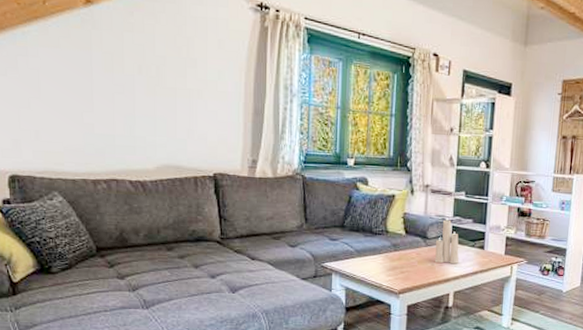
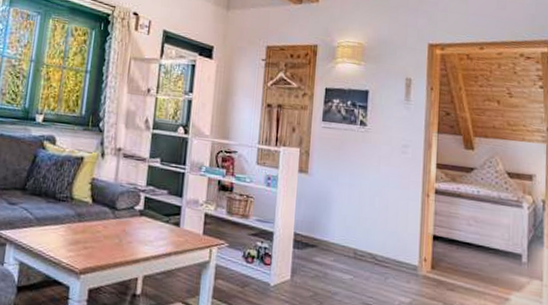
candle: present [434,218,459,264] -> none [122,187,152,242]

